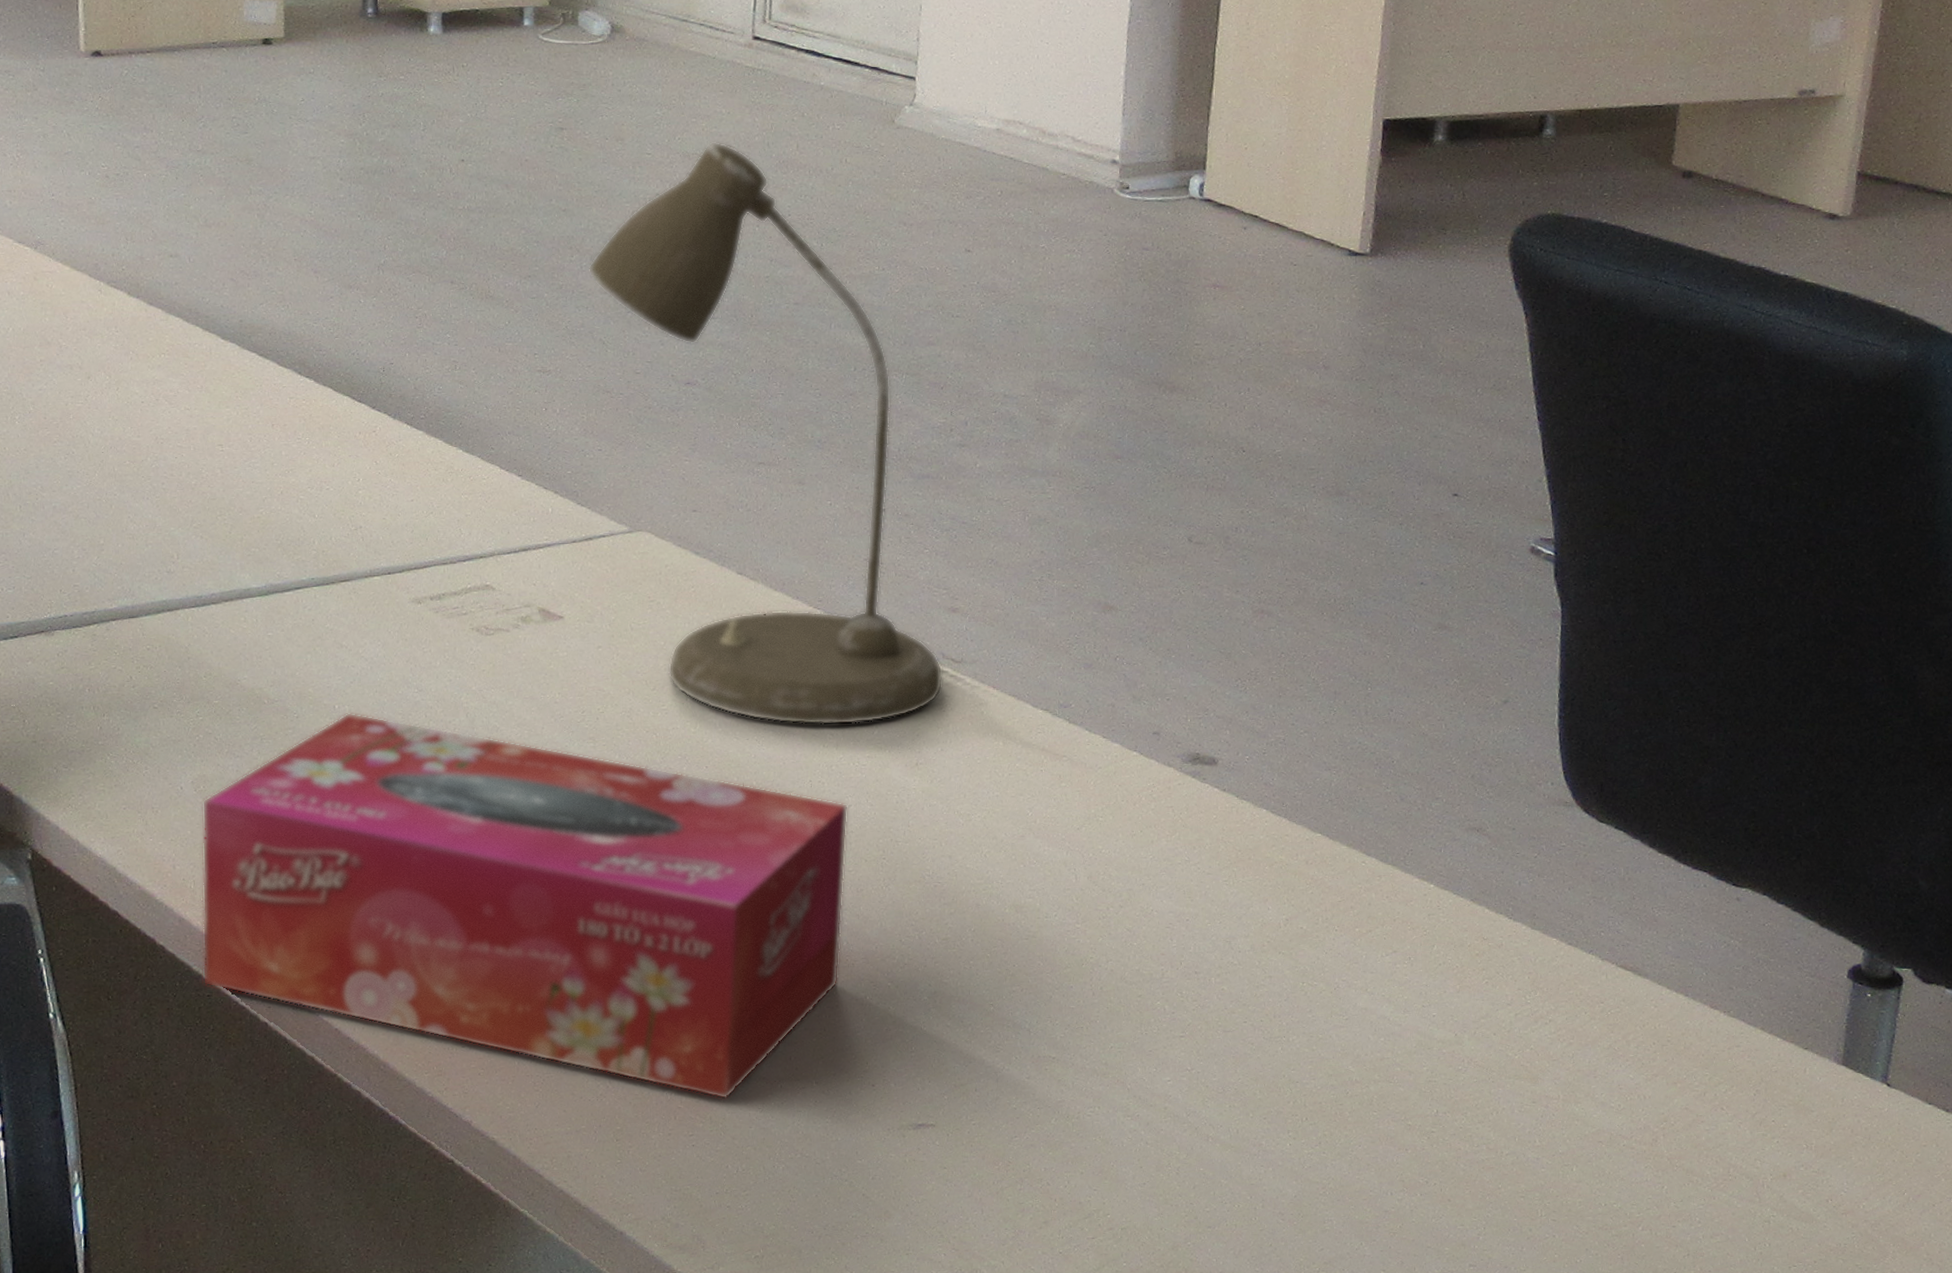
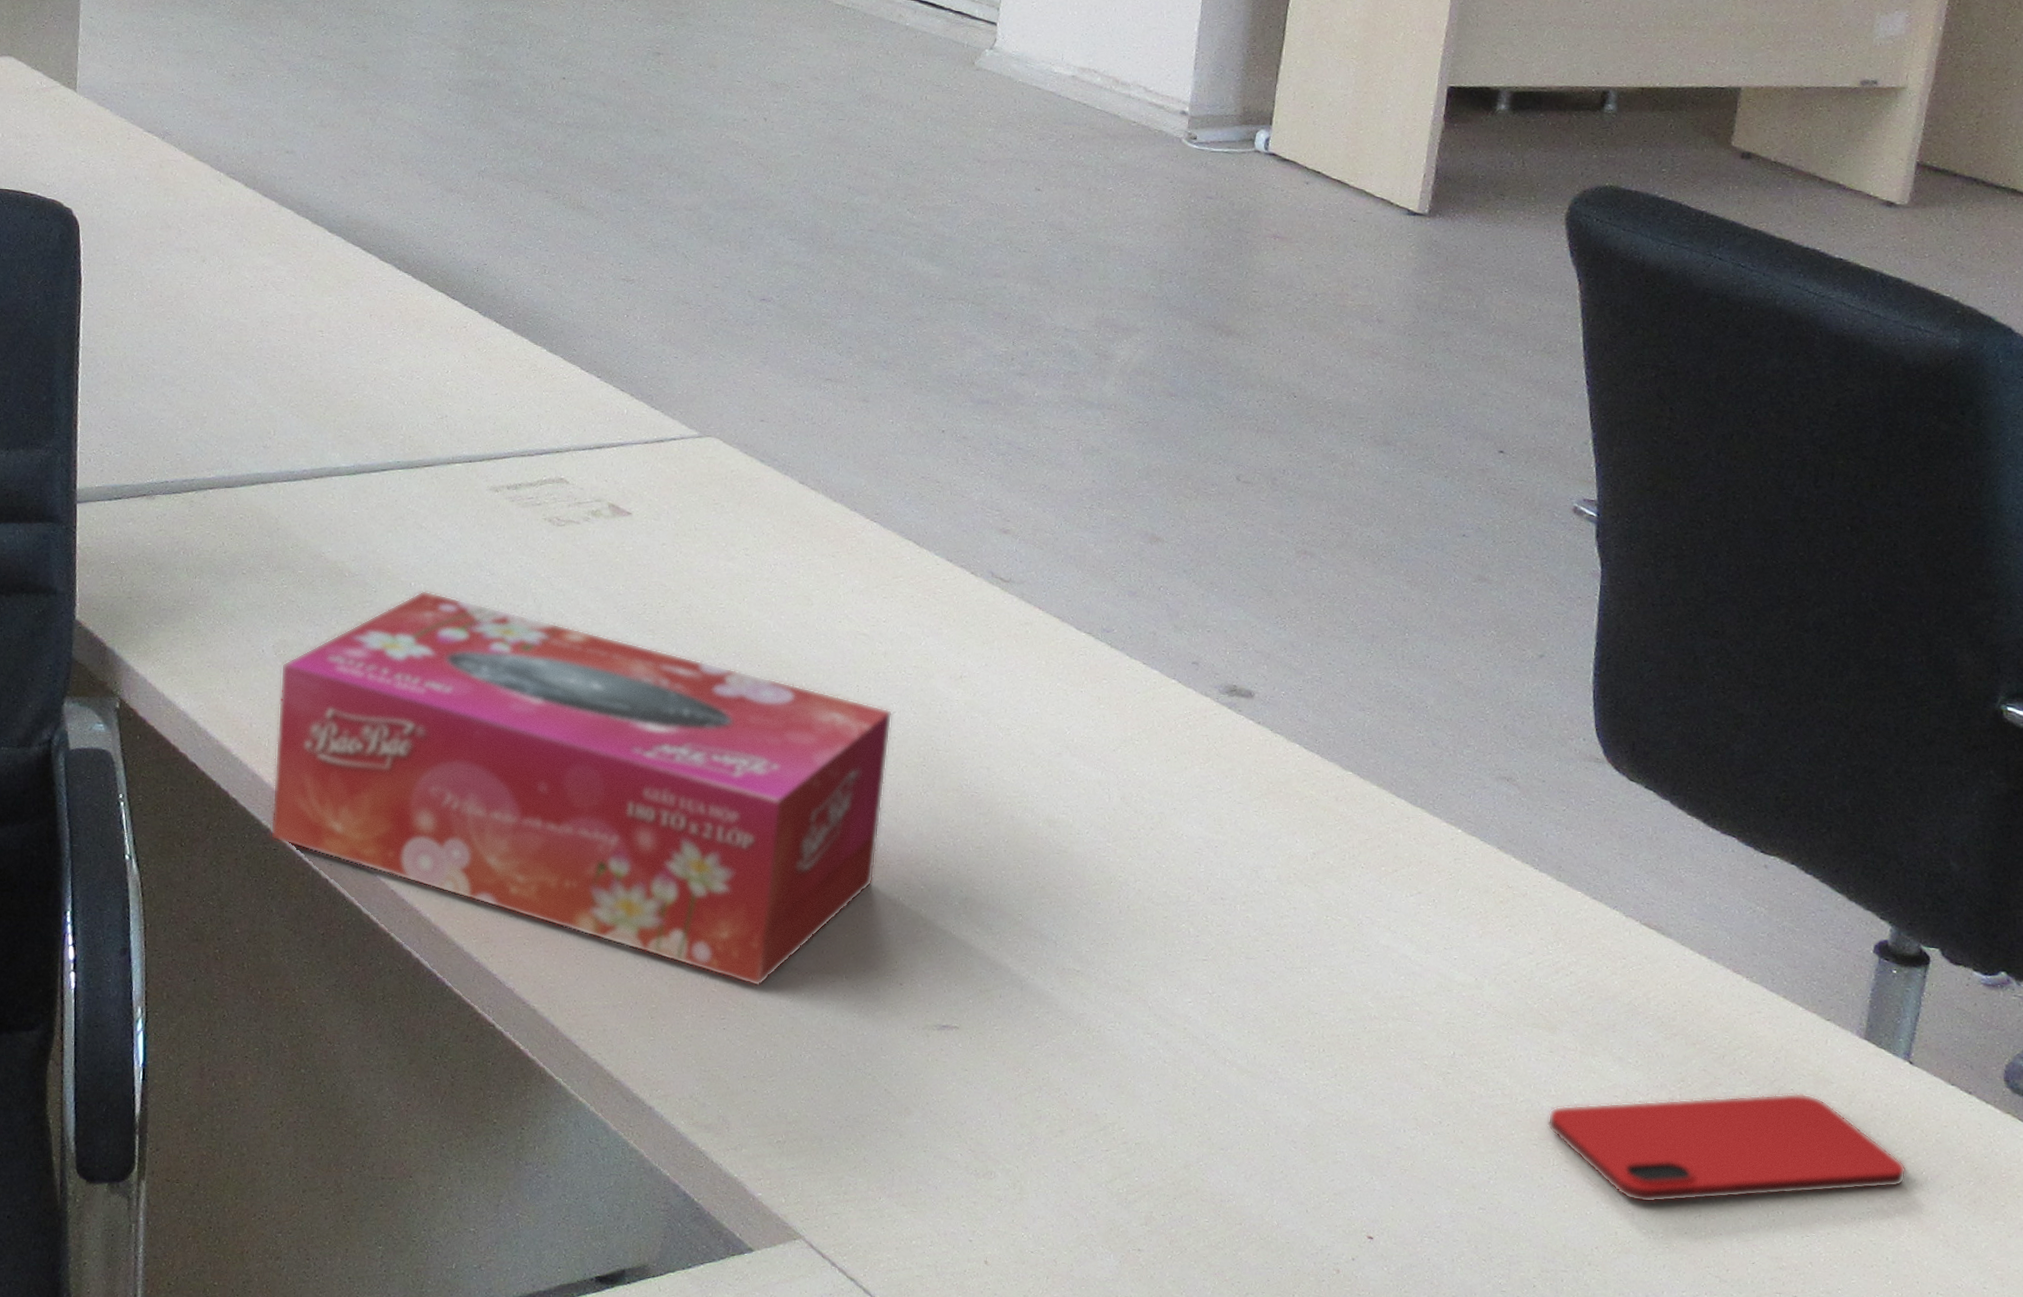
desk lamp: present [588,141,943,726] -> none [675,73,991,635]
smartphone: none [1534,1124,1888,1246] -> present [1547,1093,1906,1203]

